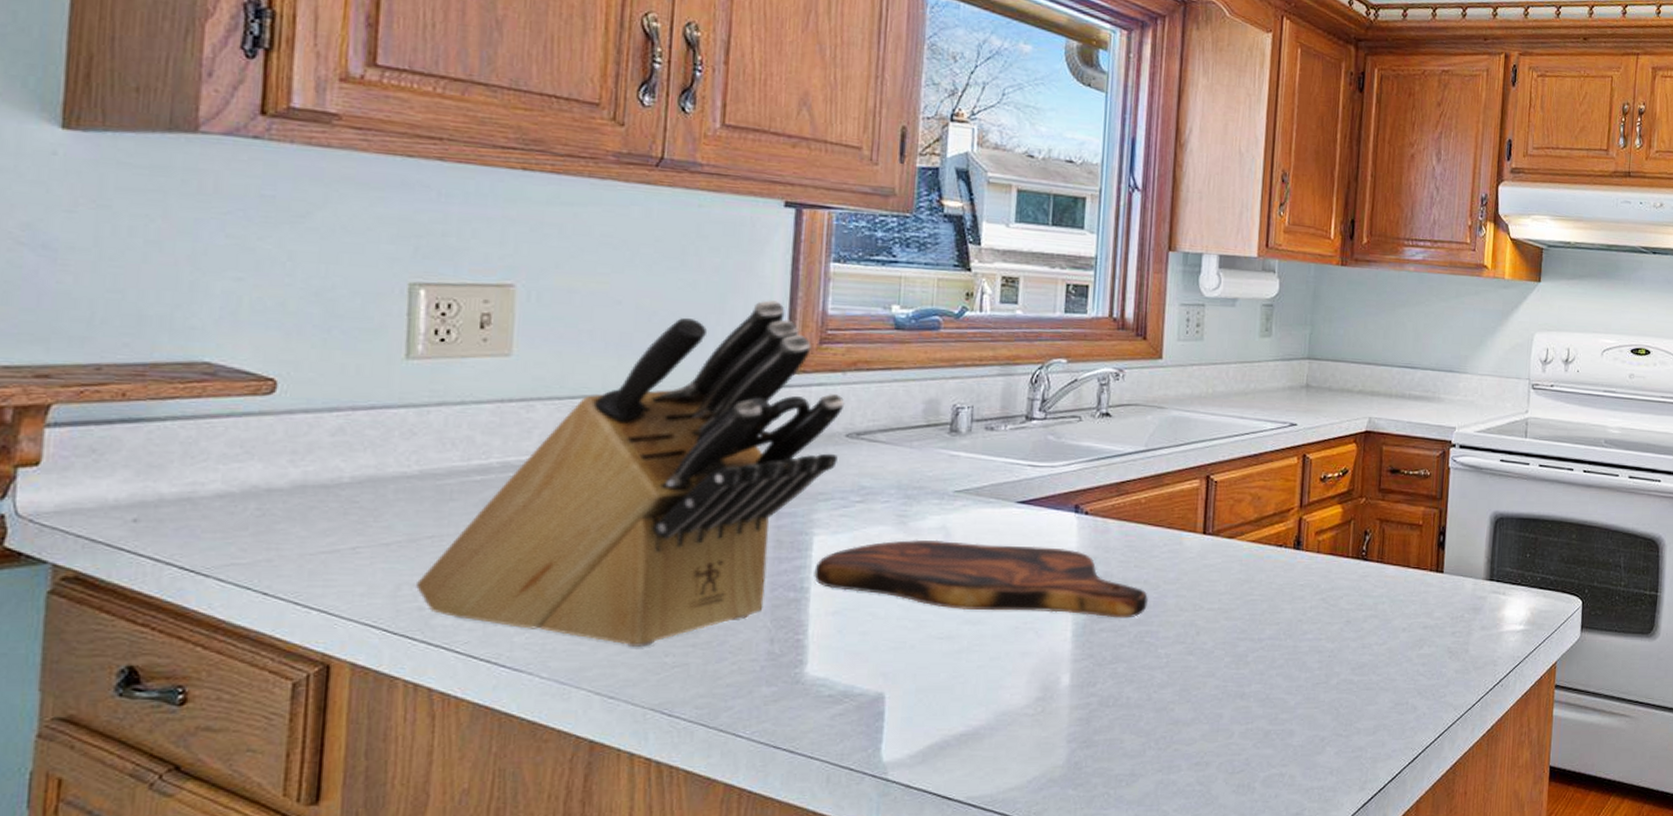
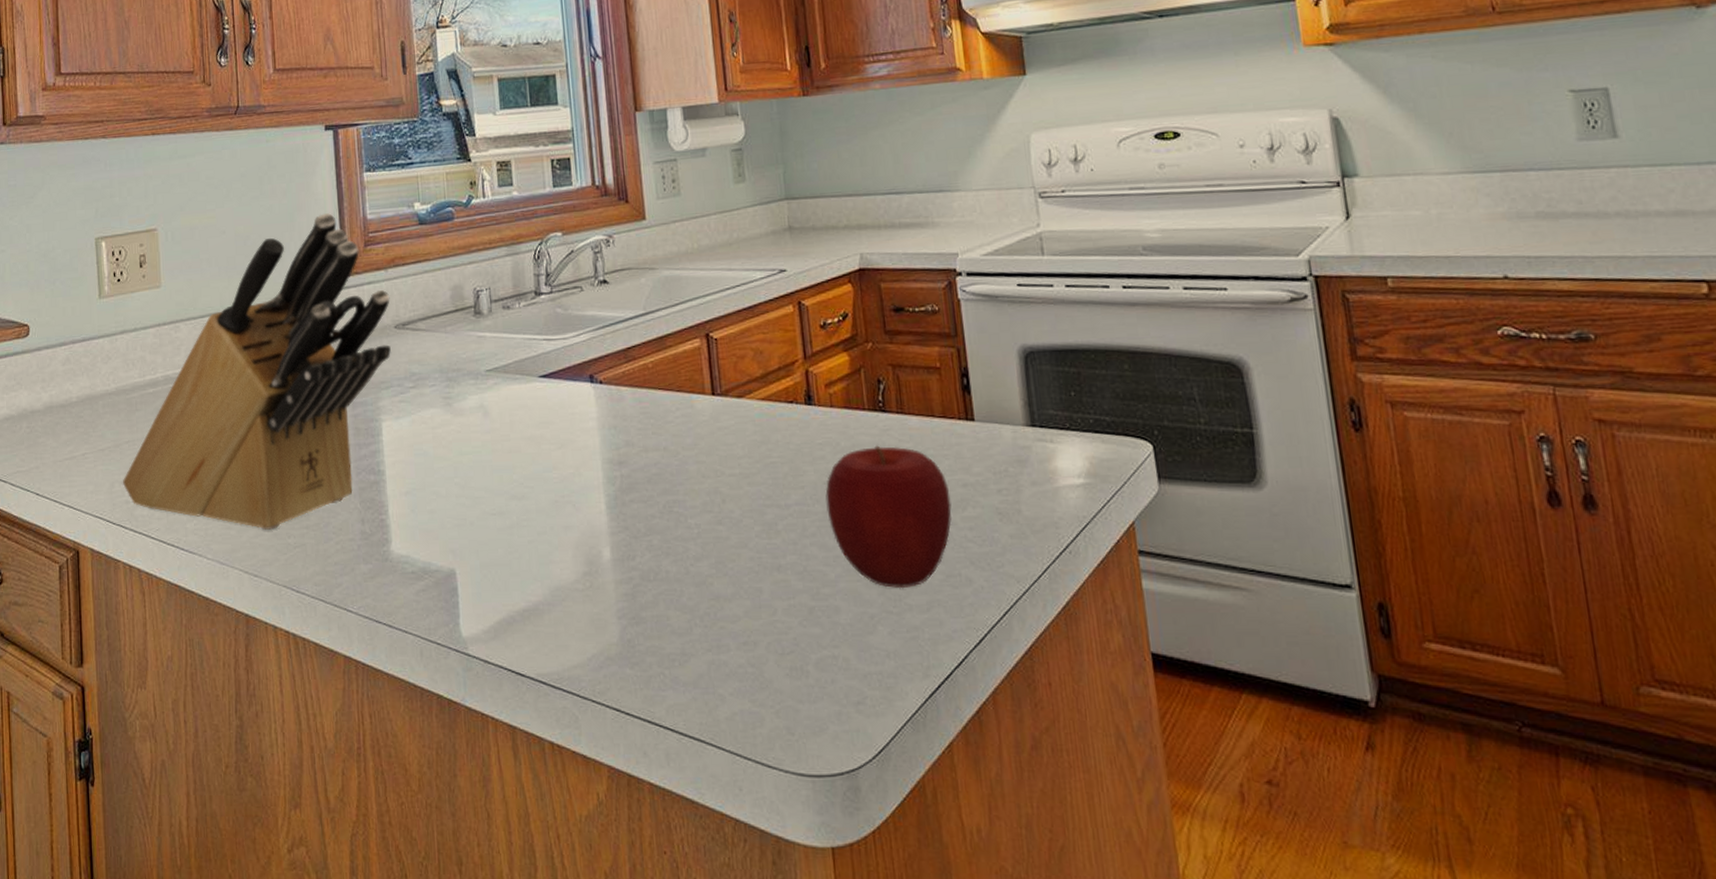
cutting board: present [814,539,1148,618] -> none [386,418,671,488]
apple: none [1297,589,1411,715] -> present [825,445,953,589]

